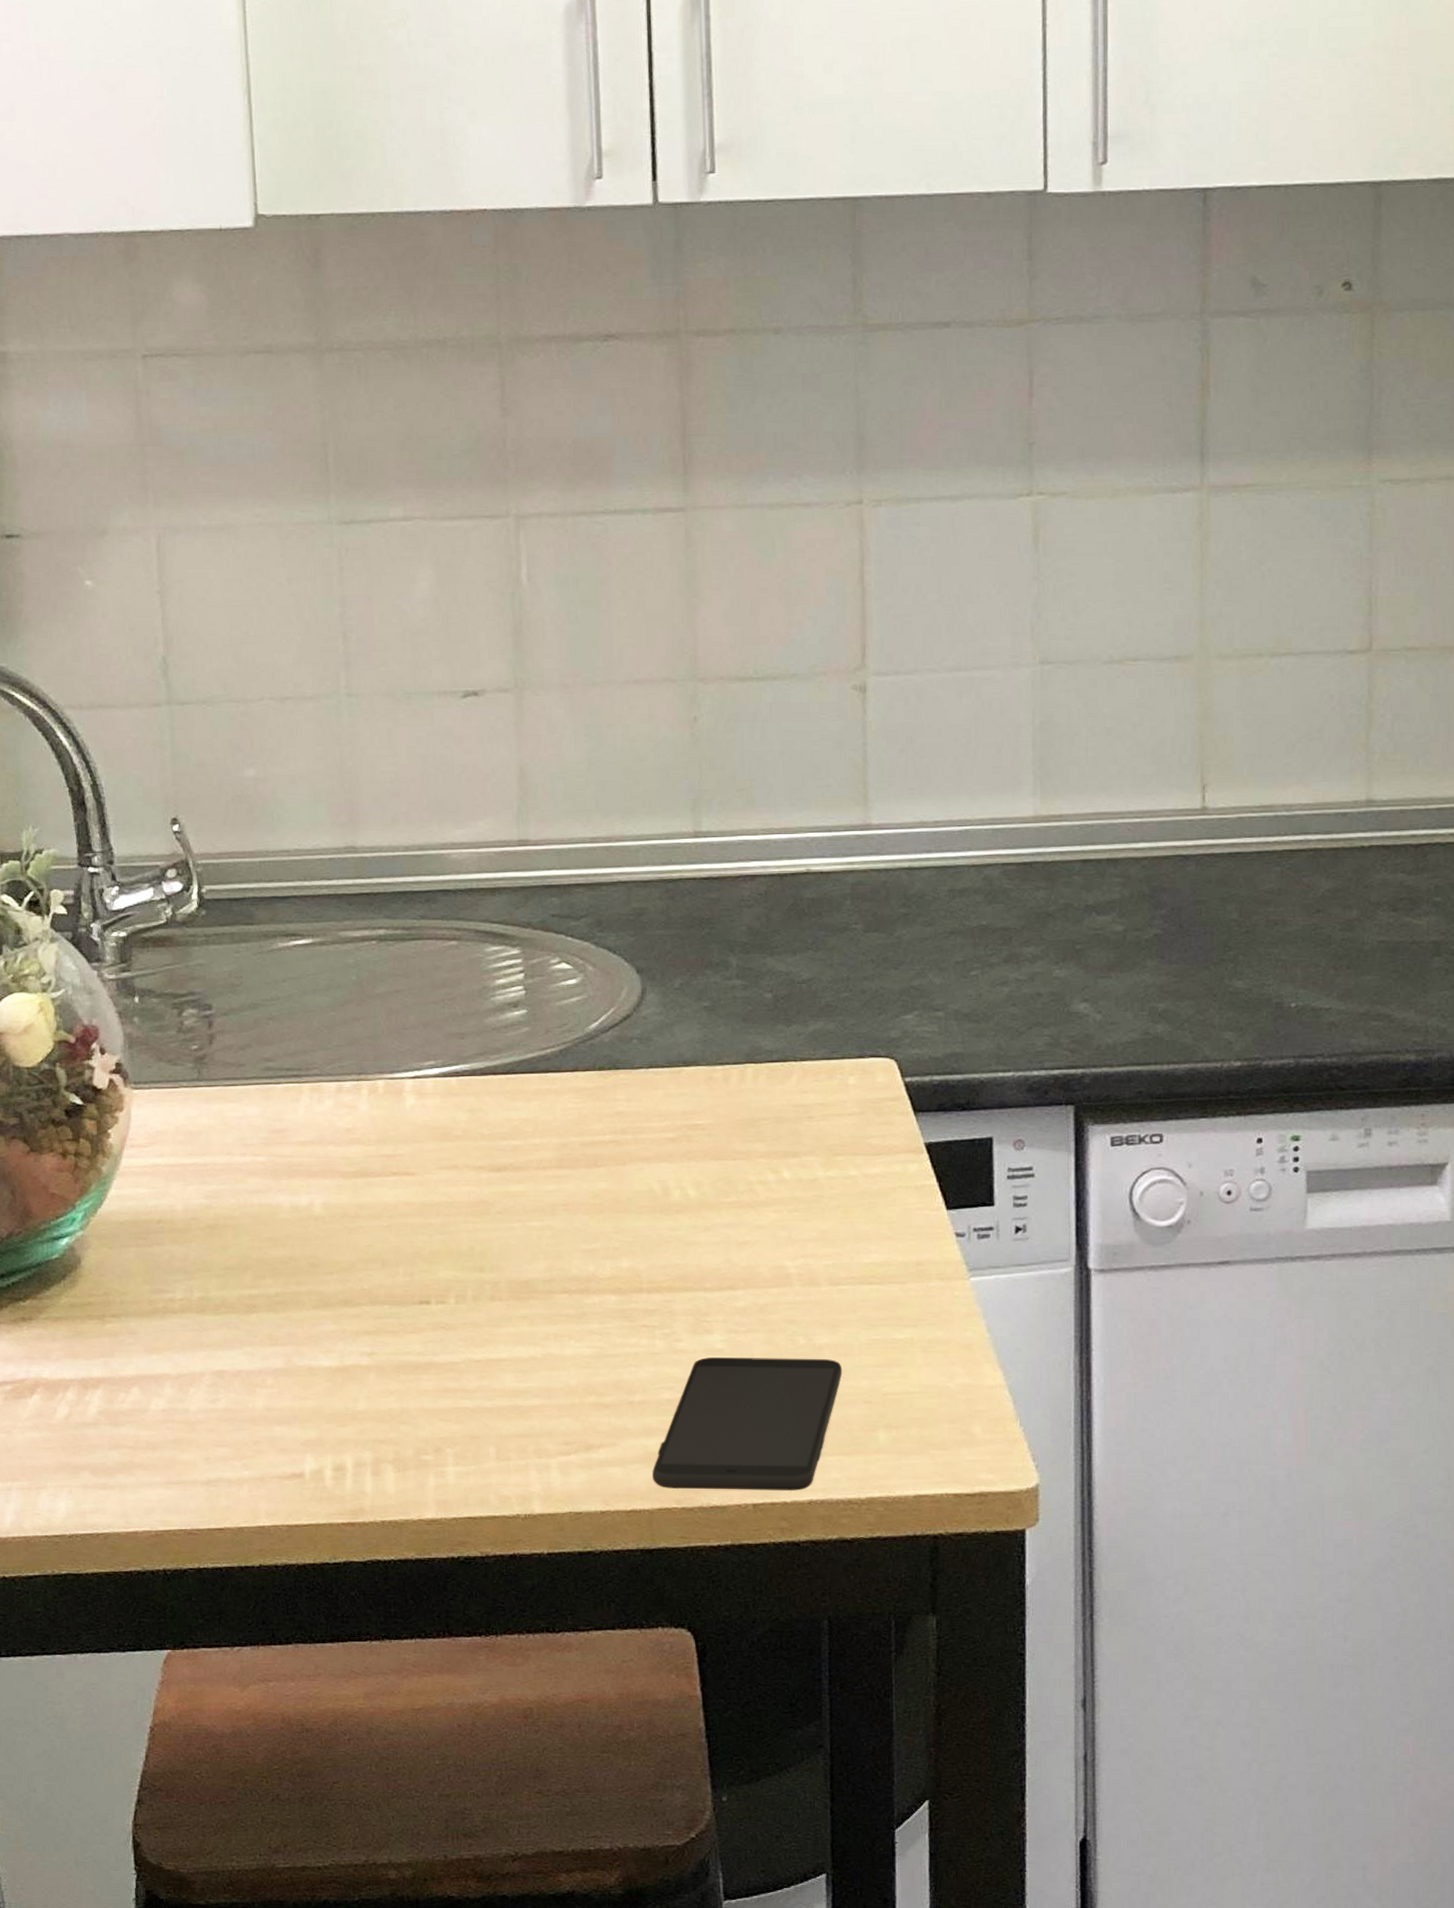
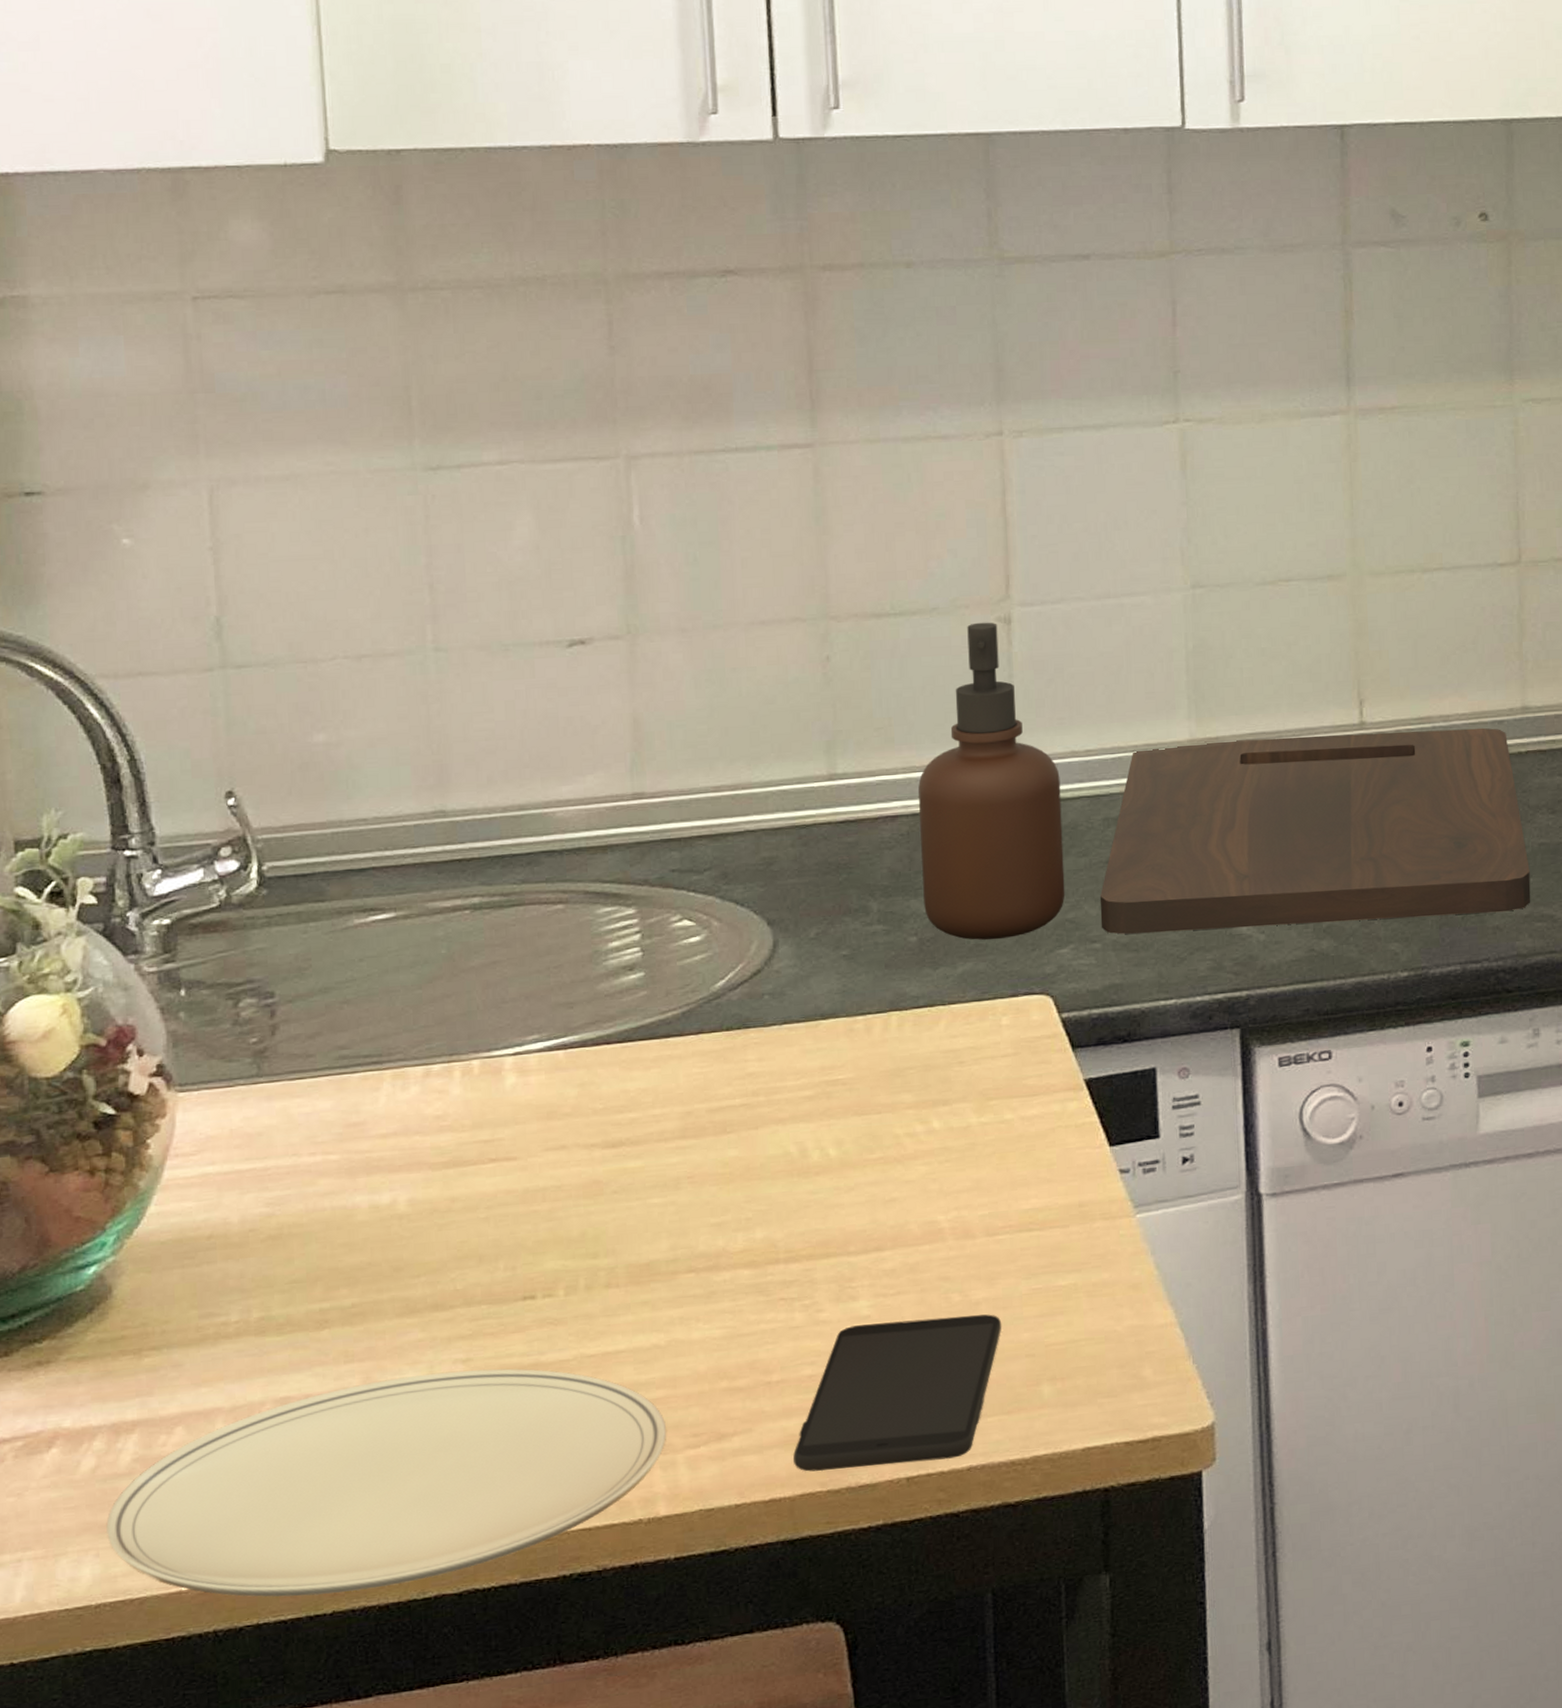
plate: none [77,1362,542,1550] -> present [106,1368,667,1597]
soap dispenser: none [775,690,911,1001] -> present [918,622,1065,940]
cutting board: none [944,818,1368,1008] -> present [1100,727,1531,934]

